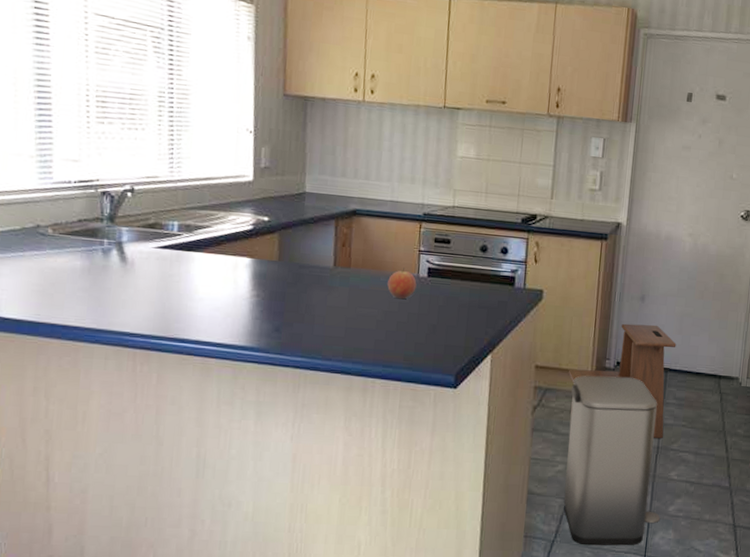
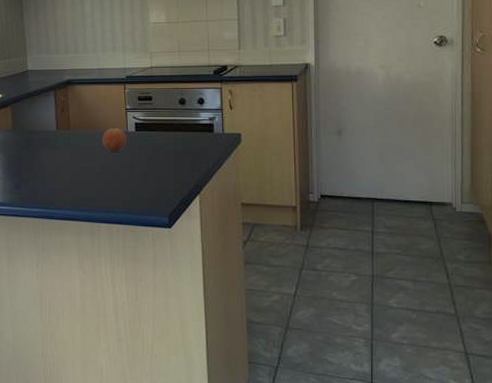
pedal bin: present [563,375,661,546] -> none [279,209,384,372]
step stool: present [569,323,676,438] -> none [274,157,380,267]

